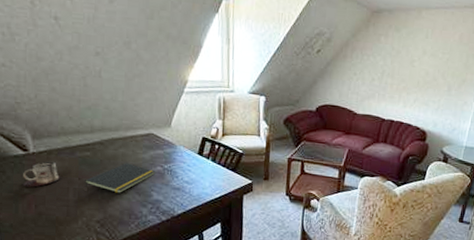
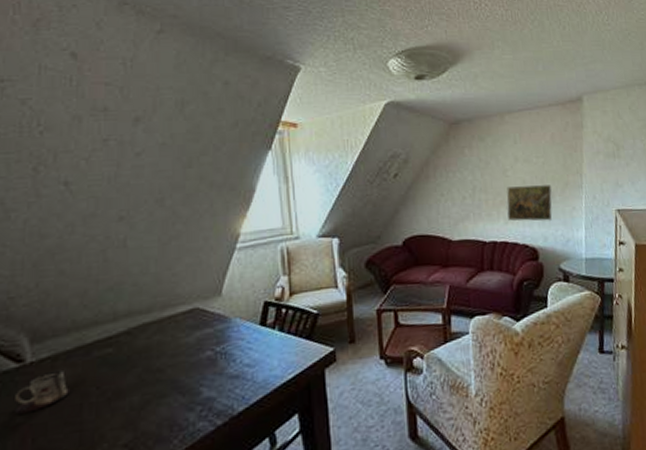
notepad: present [85,163,156,193] -> none [105,353,205,399]
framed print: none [407,76,450,110] -> present [506,185,553,221]

